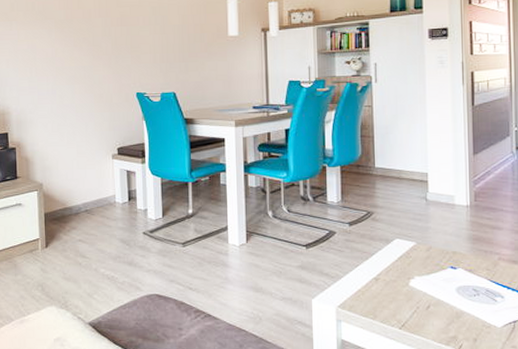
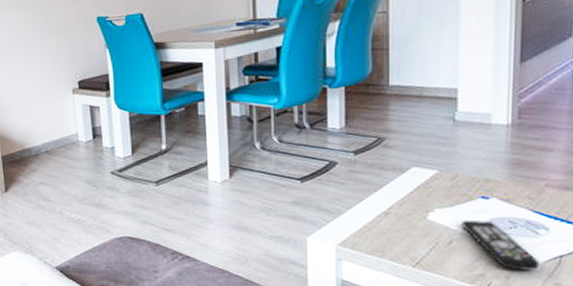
remote control: none [437,287,500,335] -> present [462,220,541,272]

